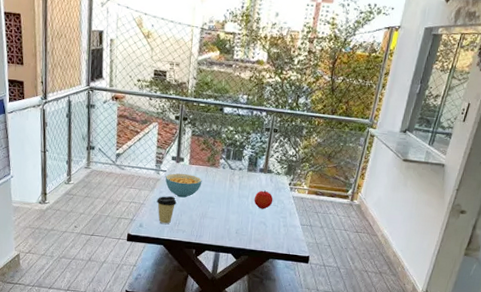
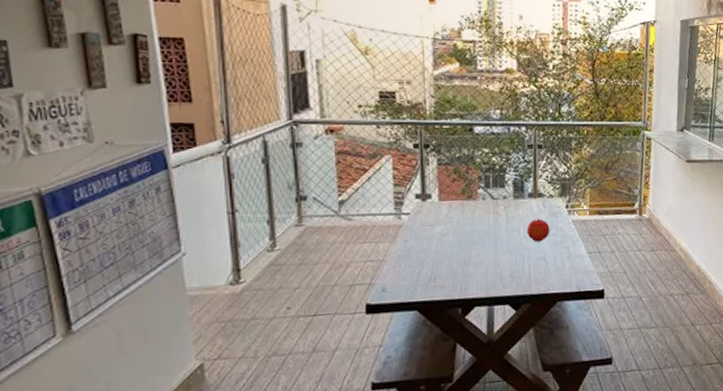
coffee cup: present [156,196,177,225] -> none [401,245,429,283]
cereal bowl: present [165,173,202,198] -> none [409,213,459,244]

